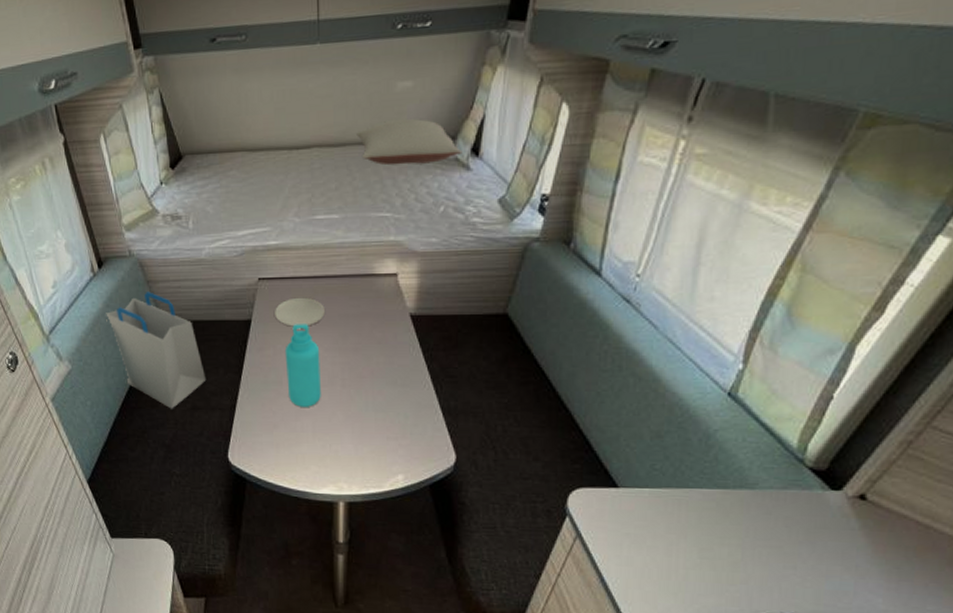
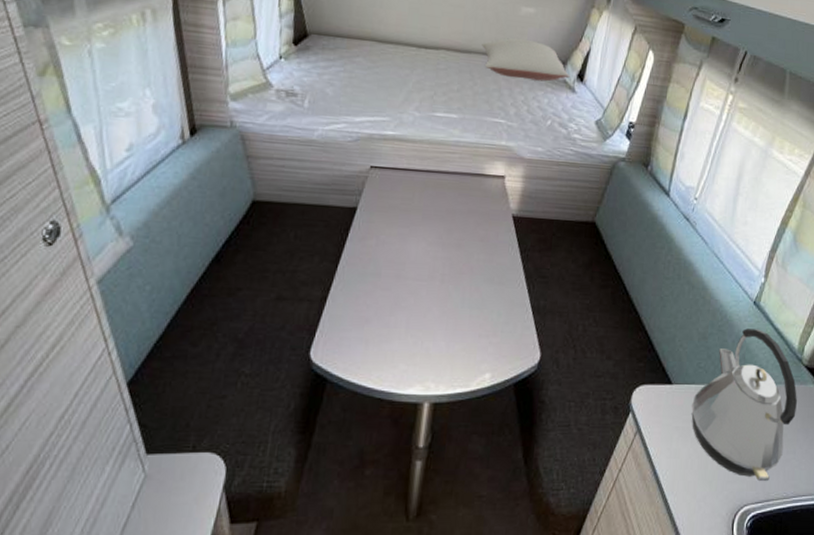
shopping bag: present [106,292,207,409] -> none [189,167,299,299]
plate: present [275,297,325,327] -> none [382,189,433,218]
water bottle: present [284,324,321,407] -> none [386,215,424,302]
kettle: none [646,425,799,597] -> present [691,328,798,481]

